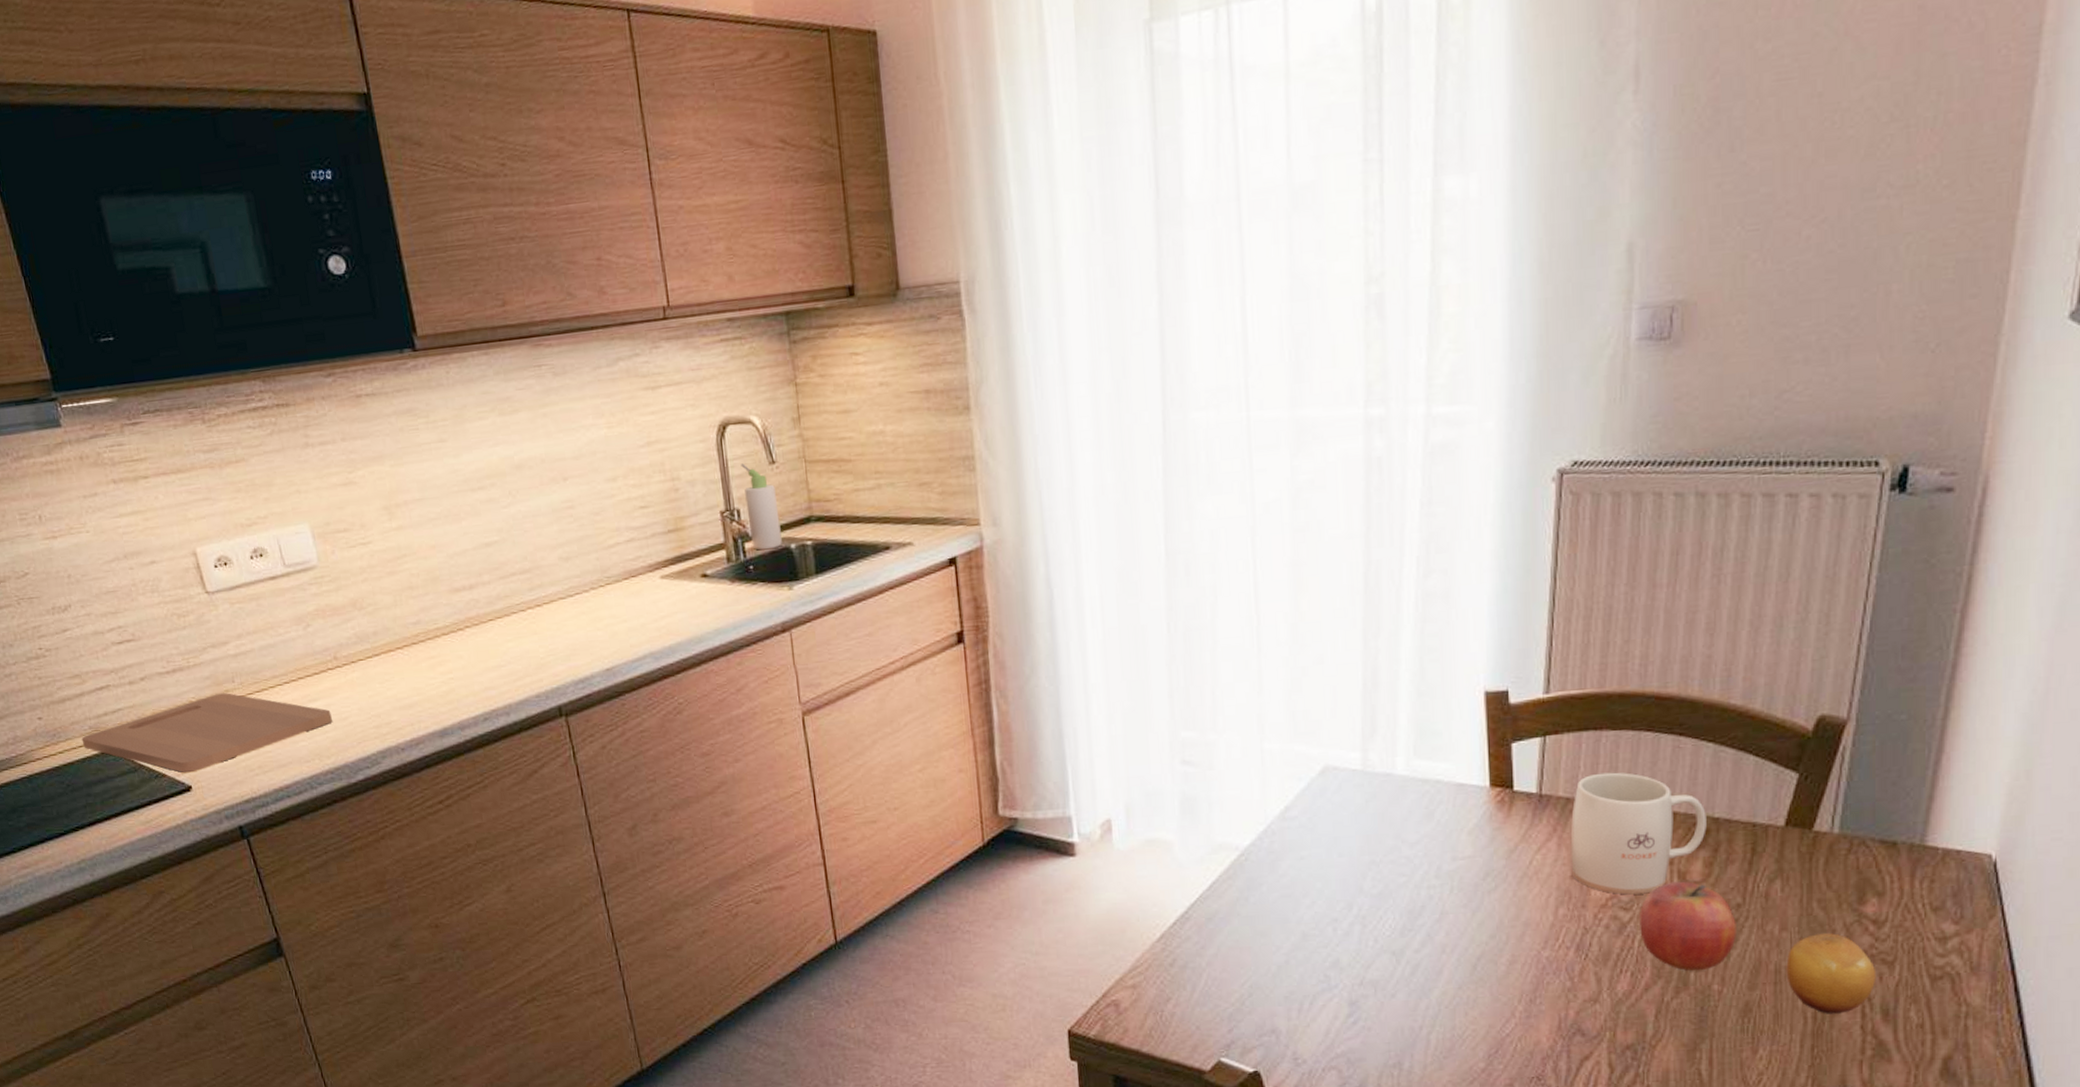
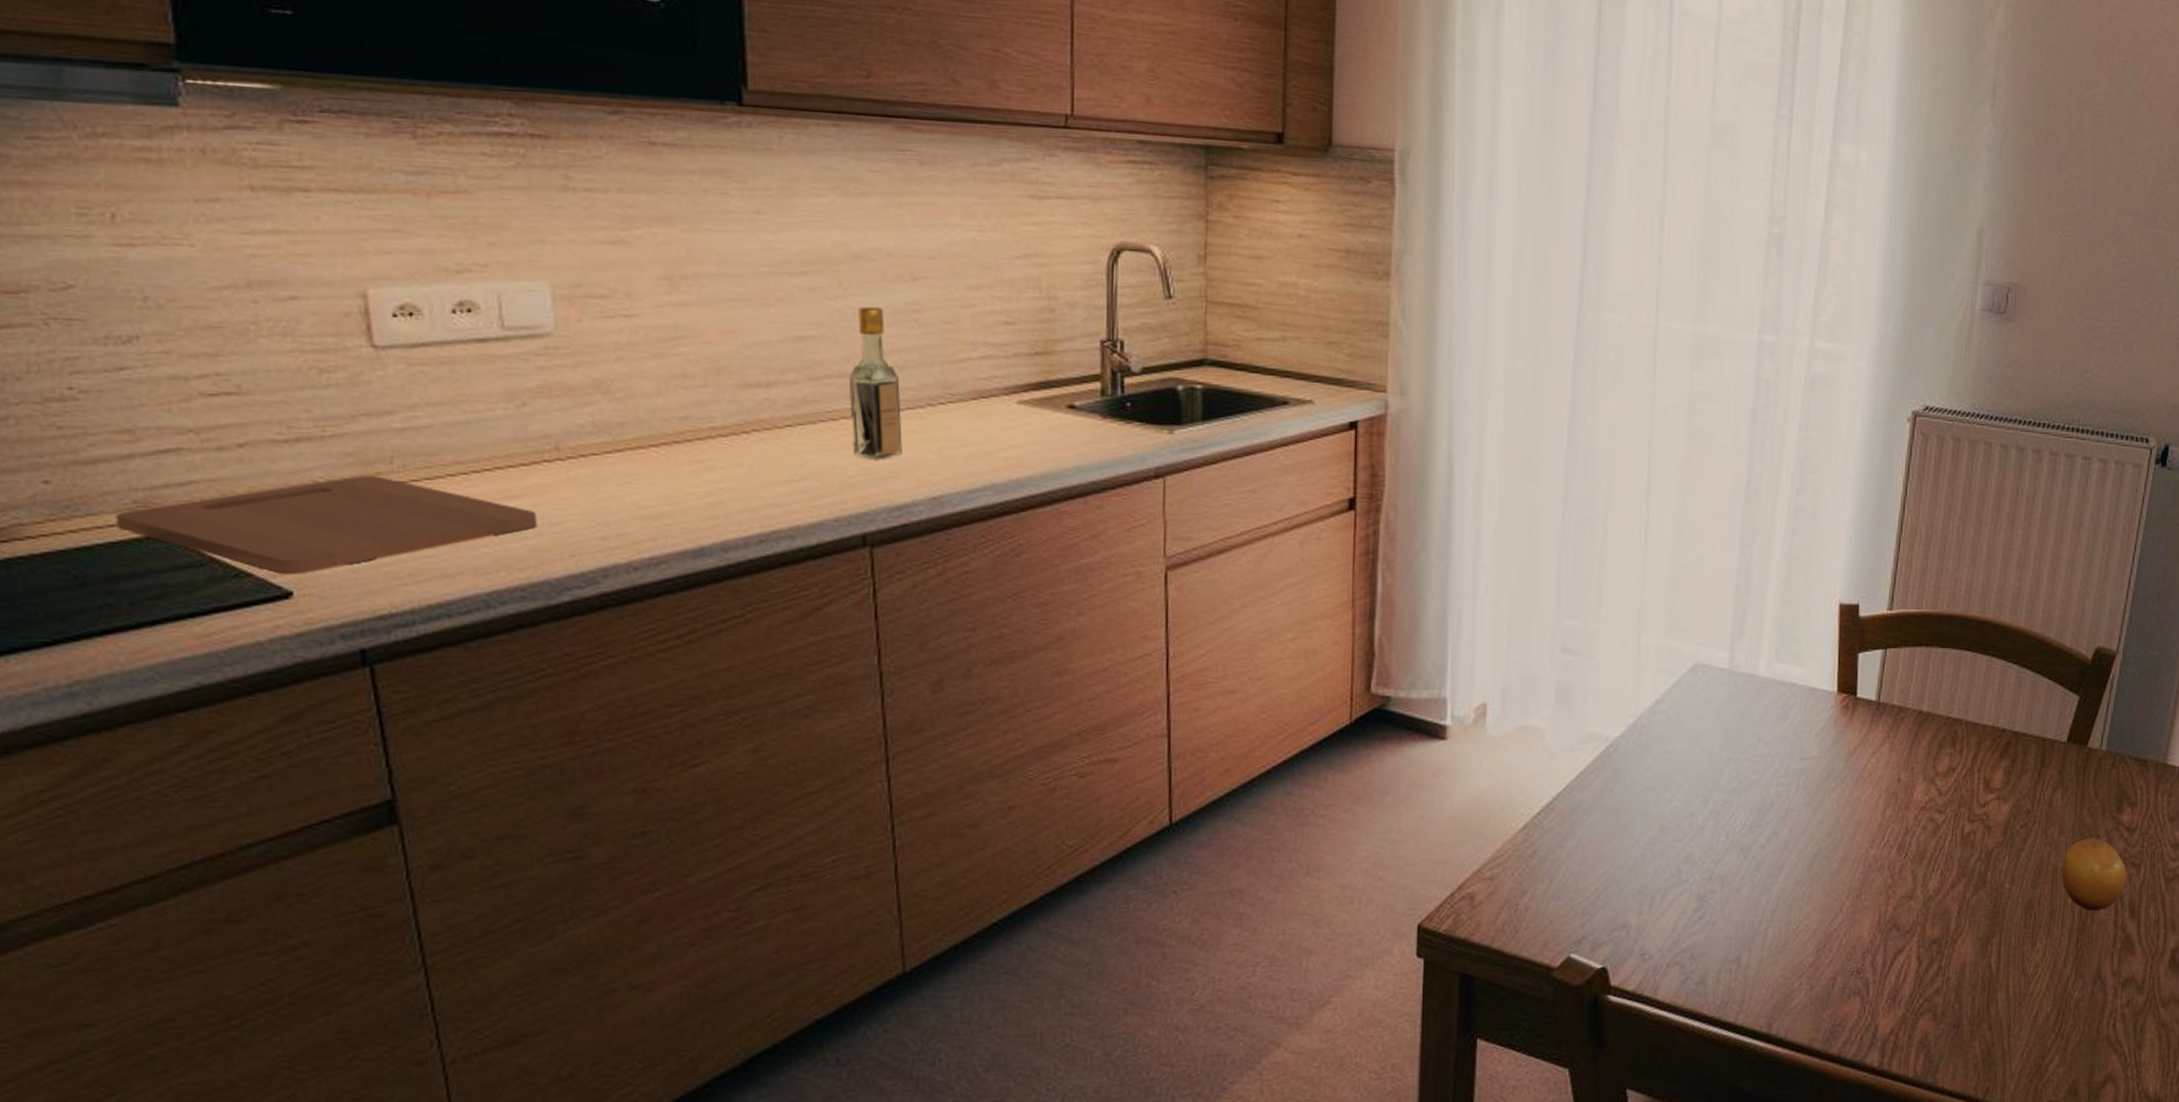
bottle: none [526,509,578,642] -> present [848,307,902,461]
bottle: present [740,463,782,550] -> none [1132,293,1169,388]
mug: present [1570,772,1707,895] -> none [1899,686,2009,799]
fruit: present [1640,881,1736,971] -> none [1950,787,2026,870]

